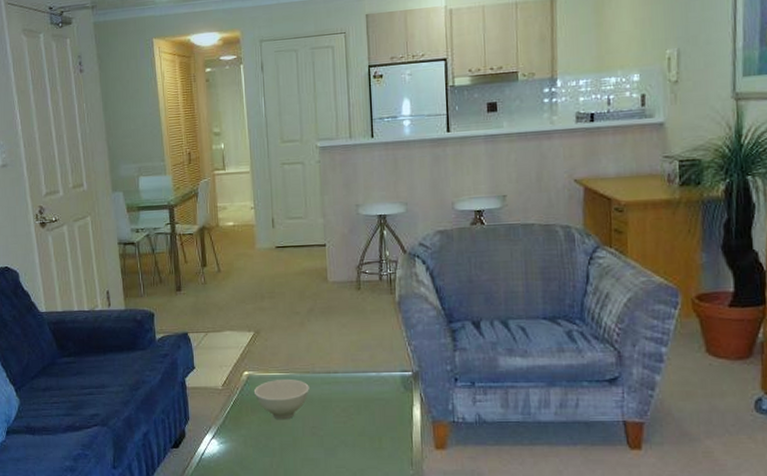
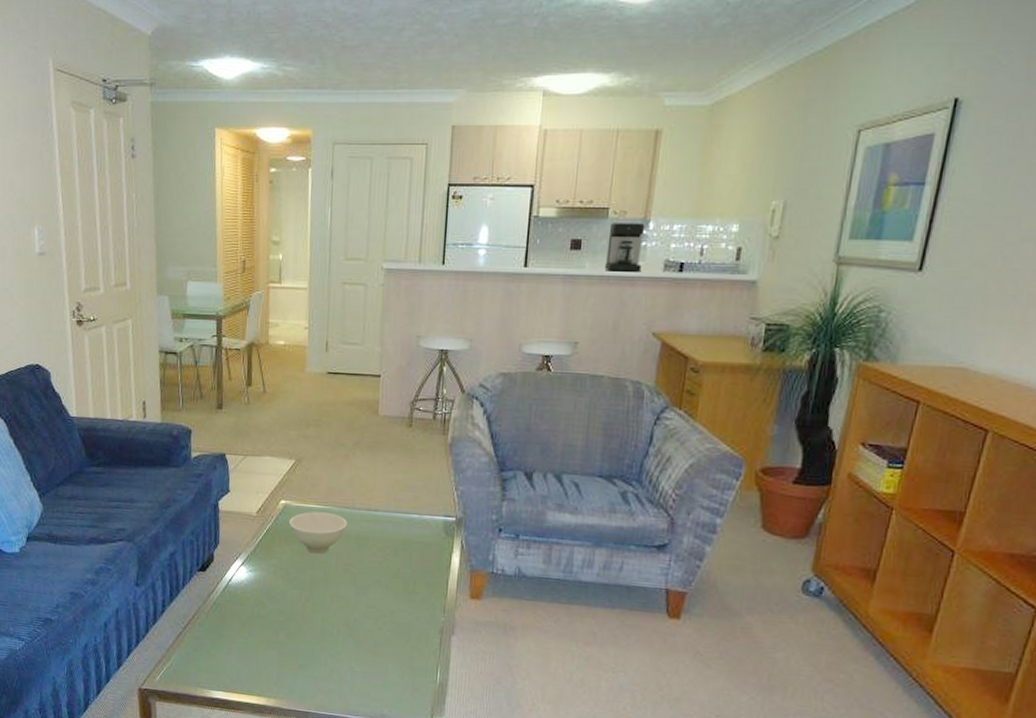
coffee maker: none [521,82,556,128] -> present [604,223,645,272]

